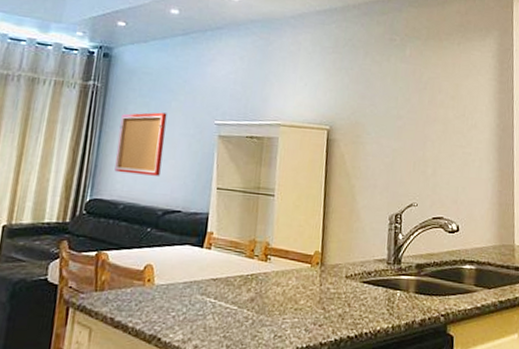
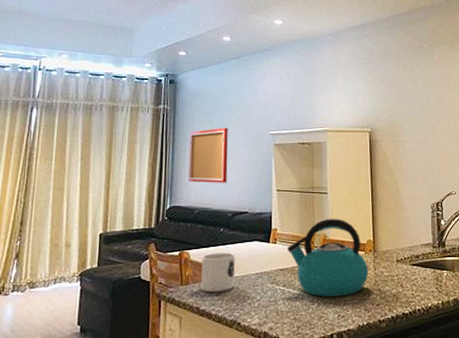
mug: none [118,255,162,301] -> present [201,252,235,291]
kettle: none [223,224,314,314] -> present [287,218,369,297]

